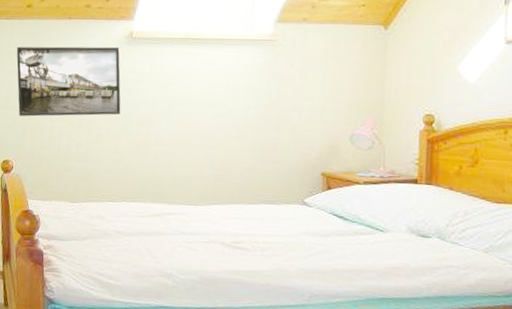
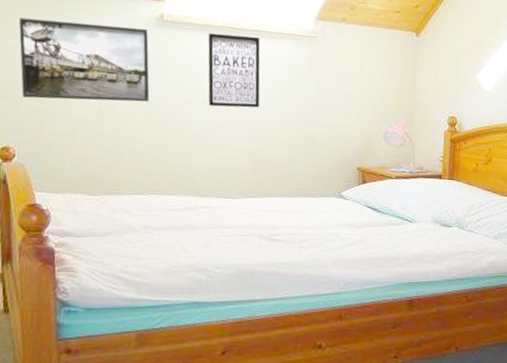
wall art: none [172,45,222,116] -> present [207,33,261,108]

